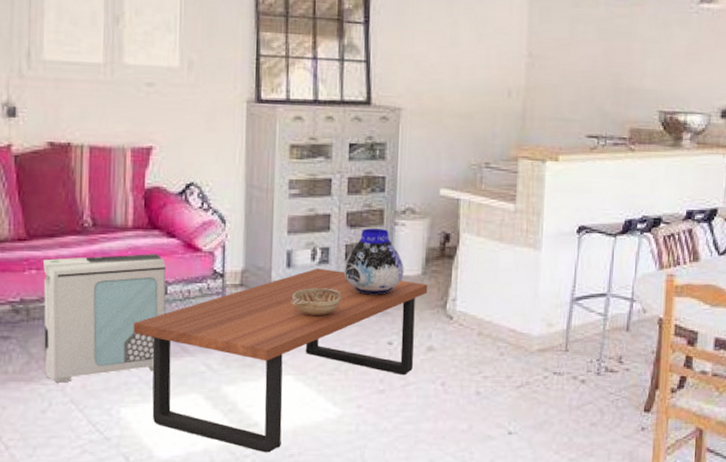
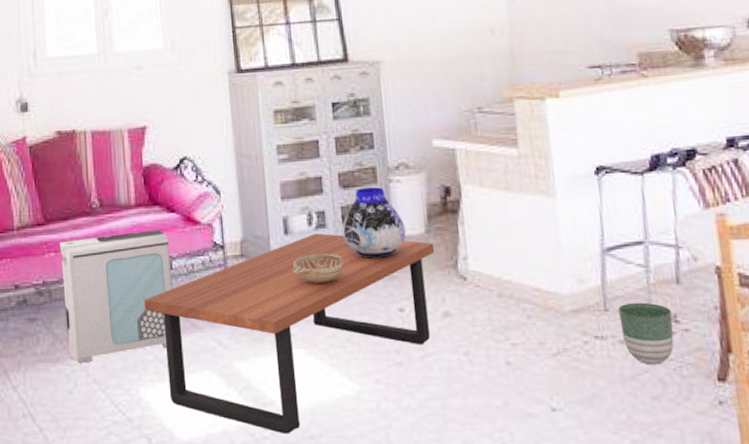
planter: none [576,345,618,397] -> present [618,302,674,365]

